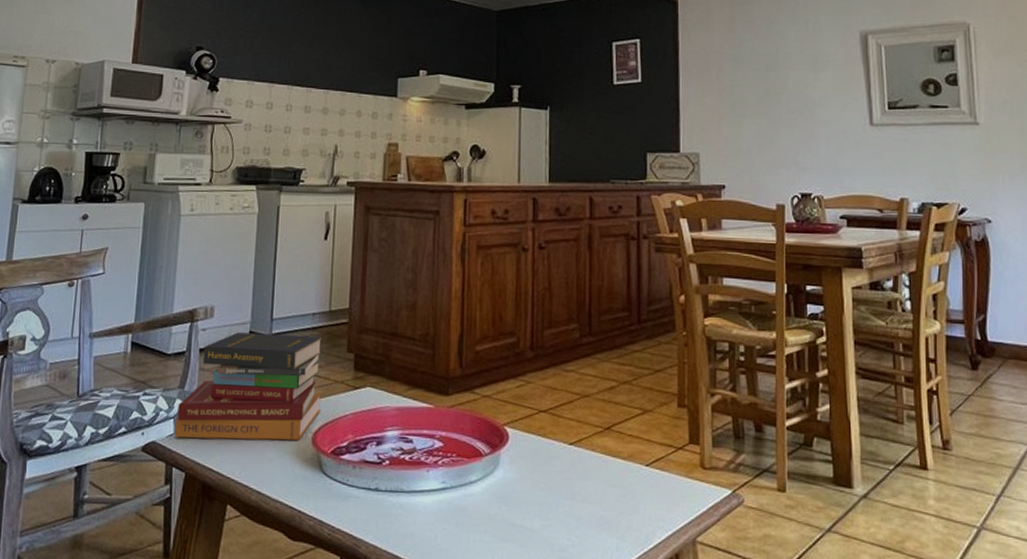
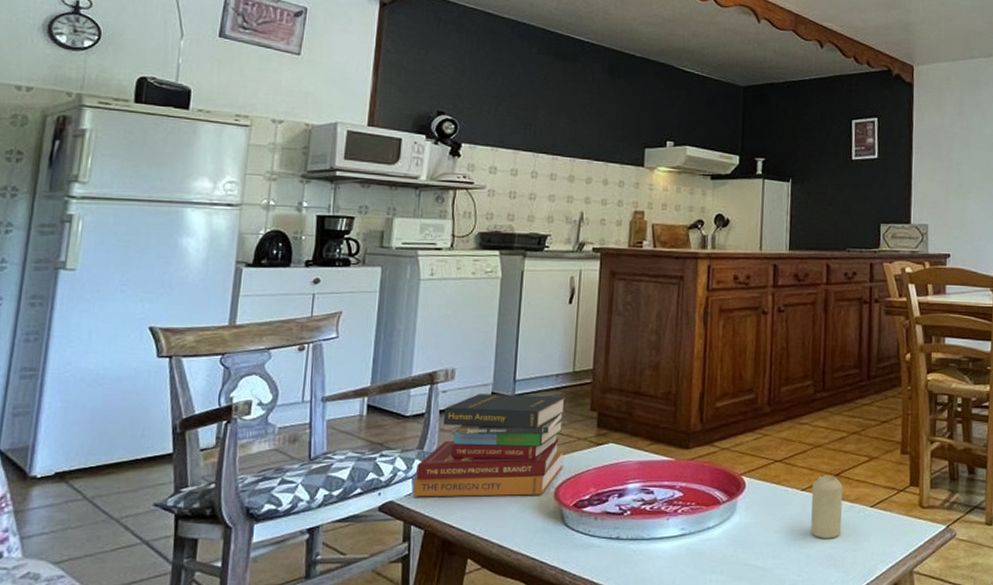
candle: none [580,427,615,500] -> present [811,474,843,538]

